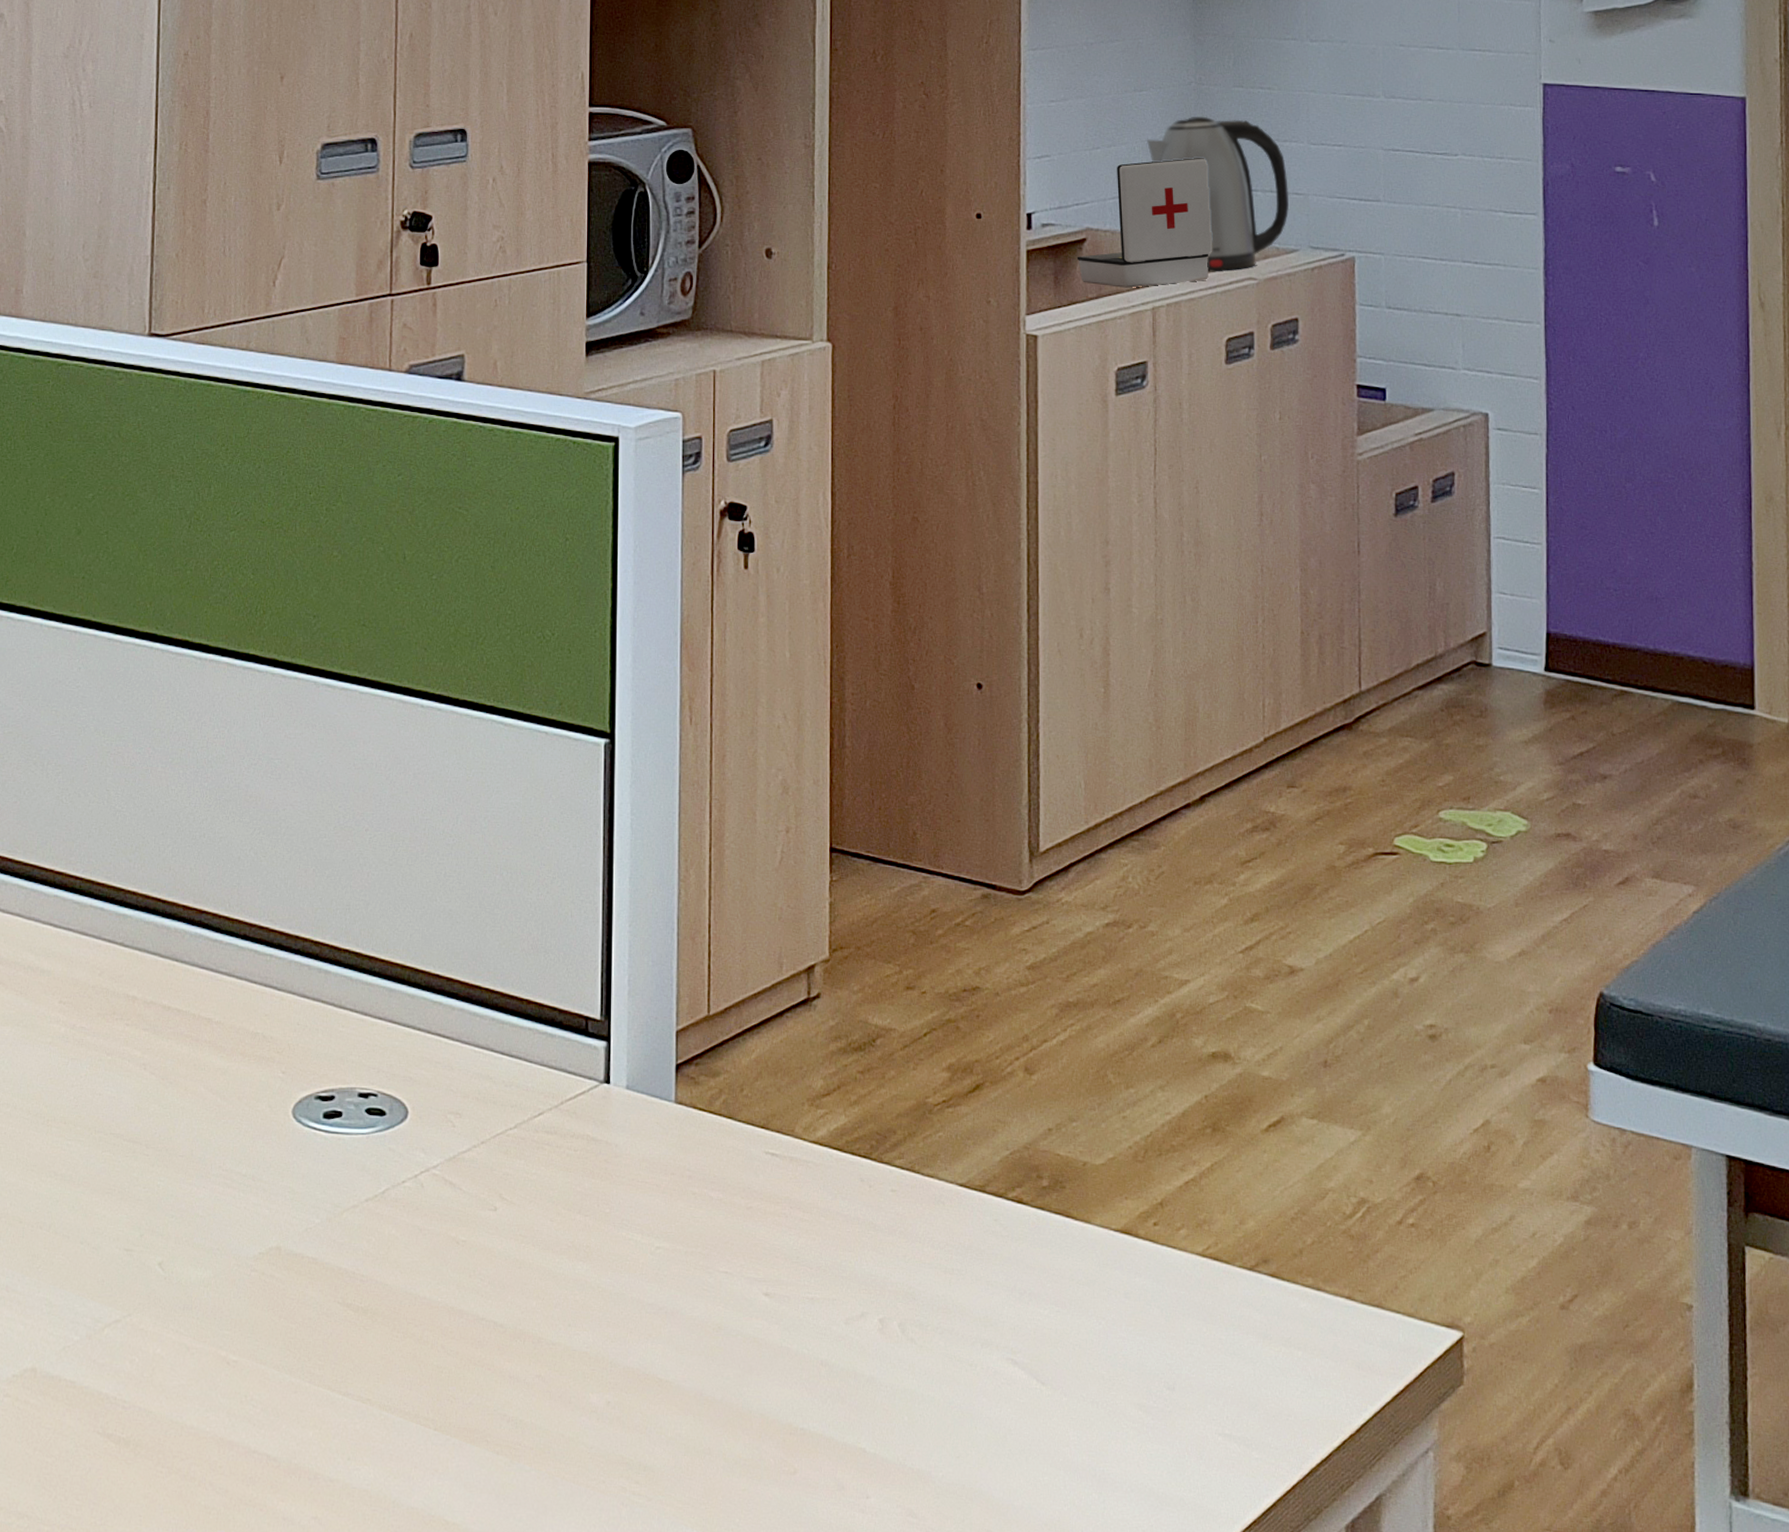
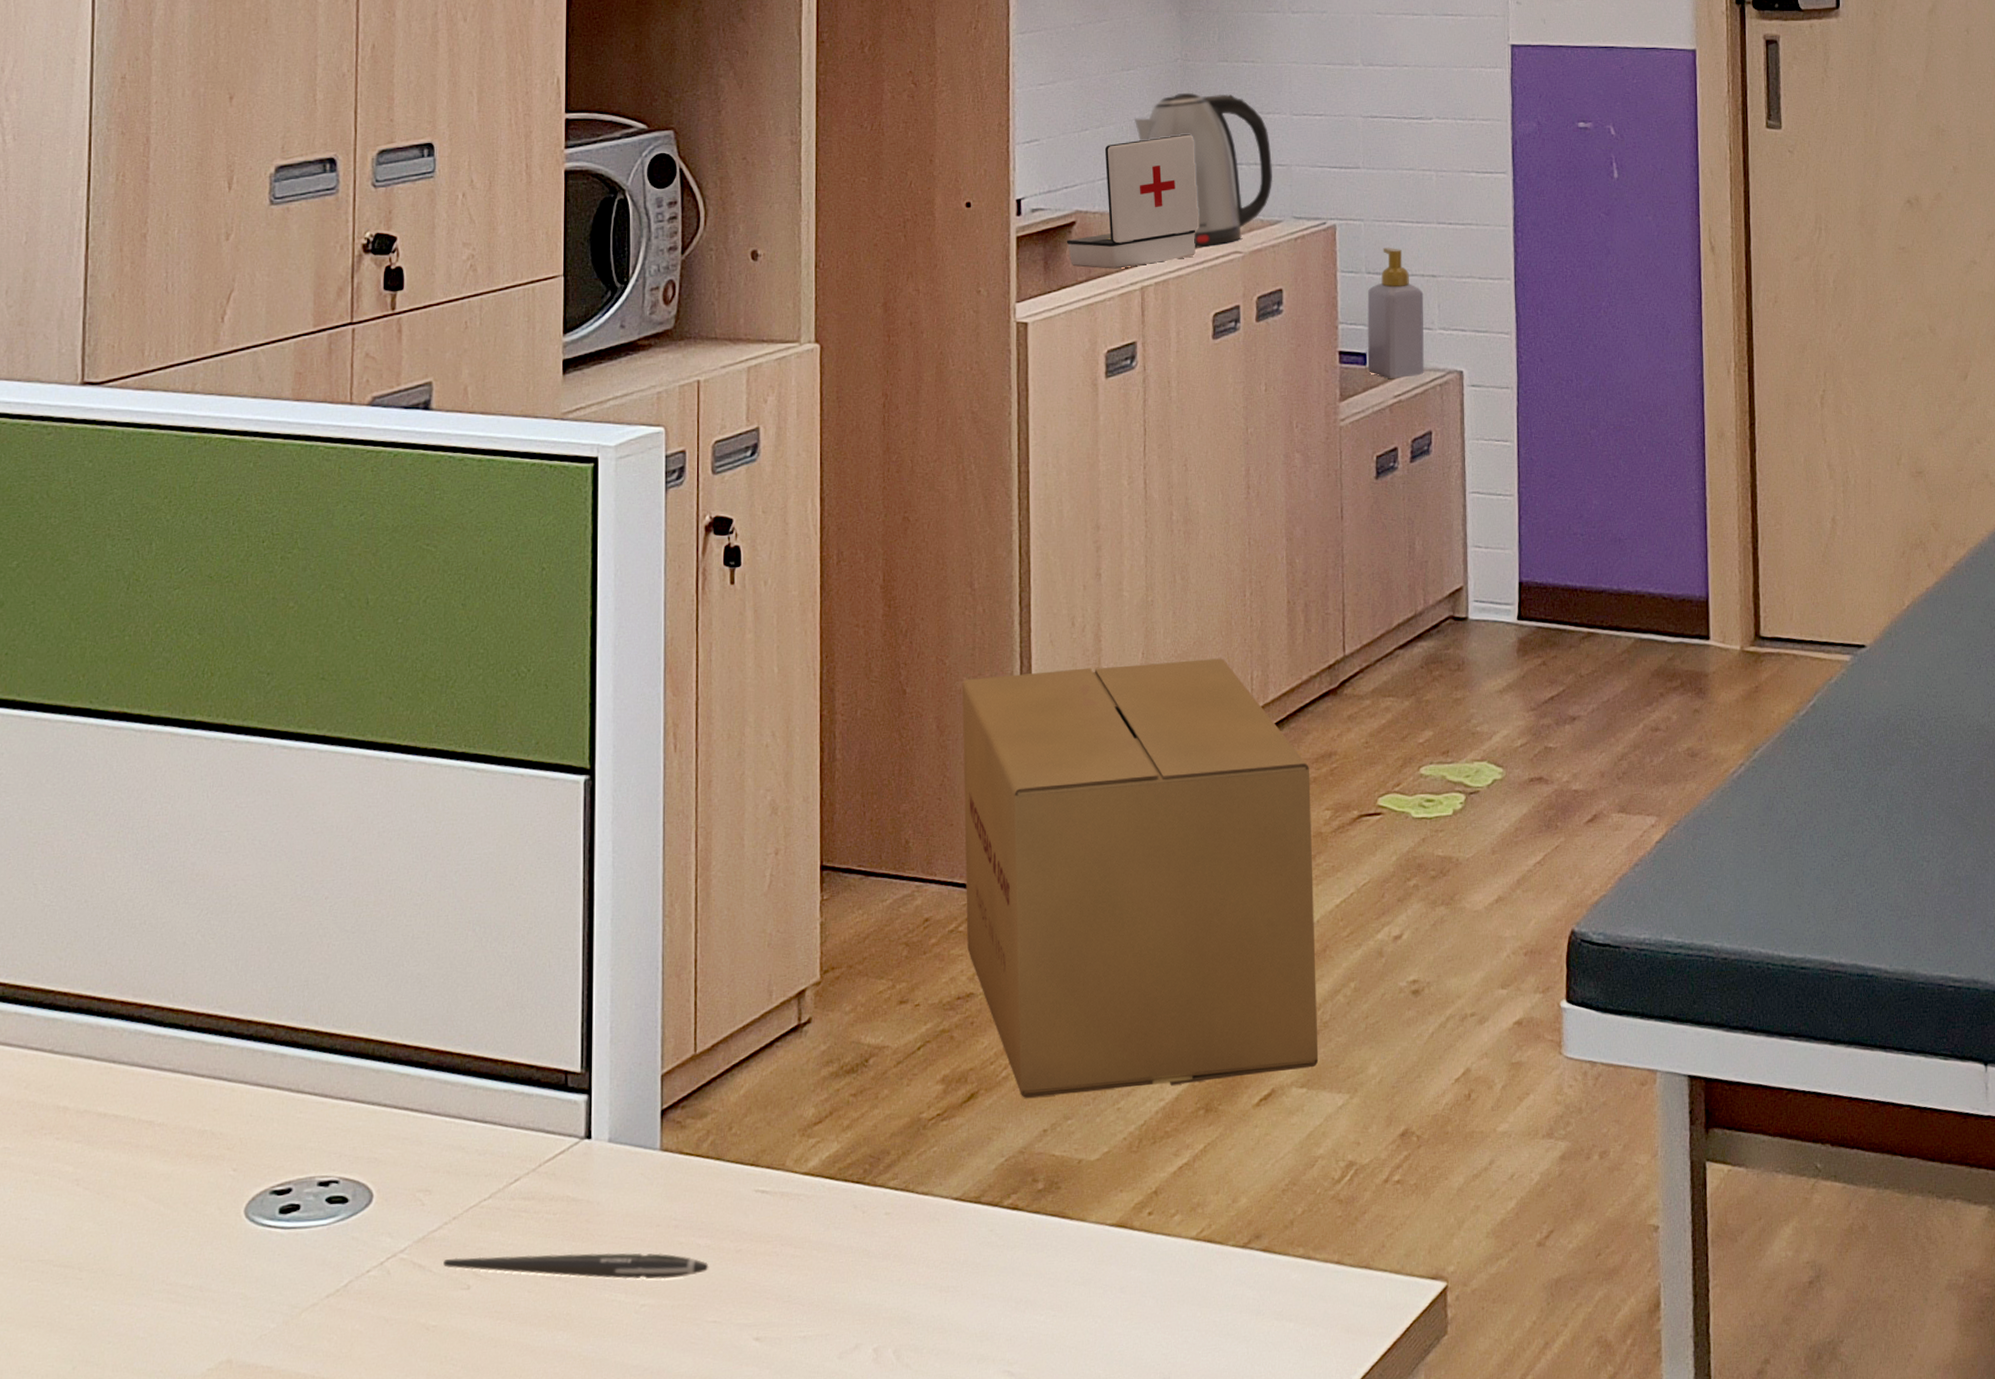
pen: none [472,1179,721,1226] -> present [443,1252,709,1280]
box: none [970,680,1330,1101] -> present [962,658,1319,1098]
soap bottle: none [1387,283,1447,416] -> present [1367,247,1424,379]

